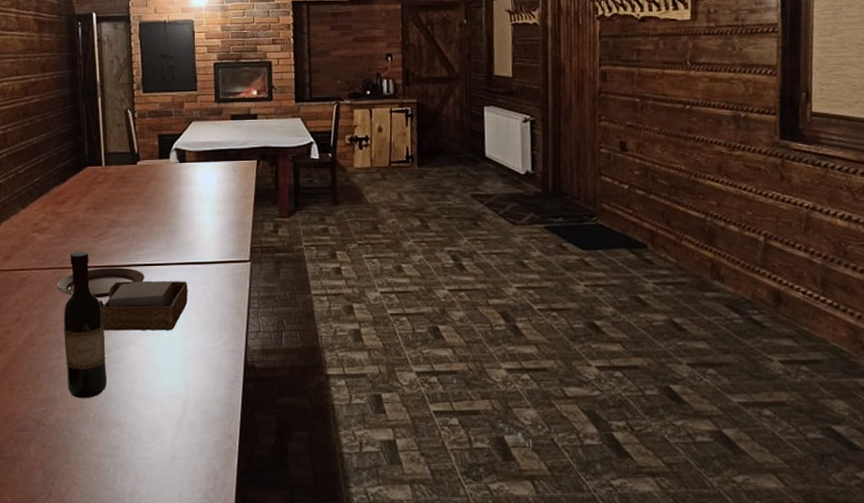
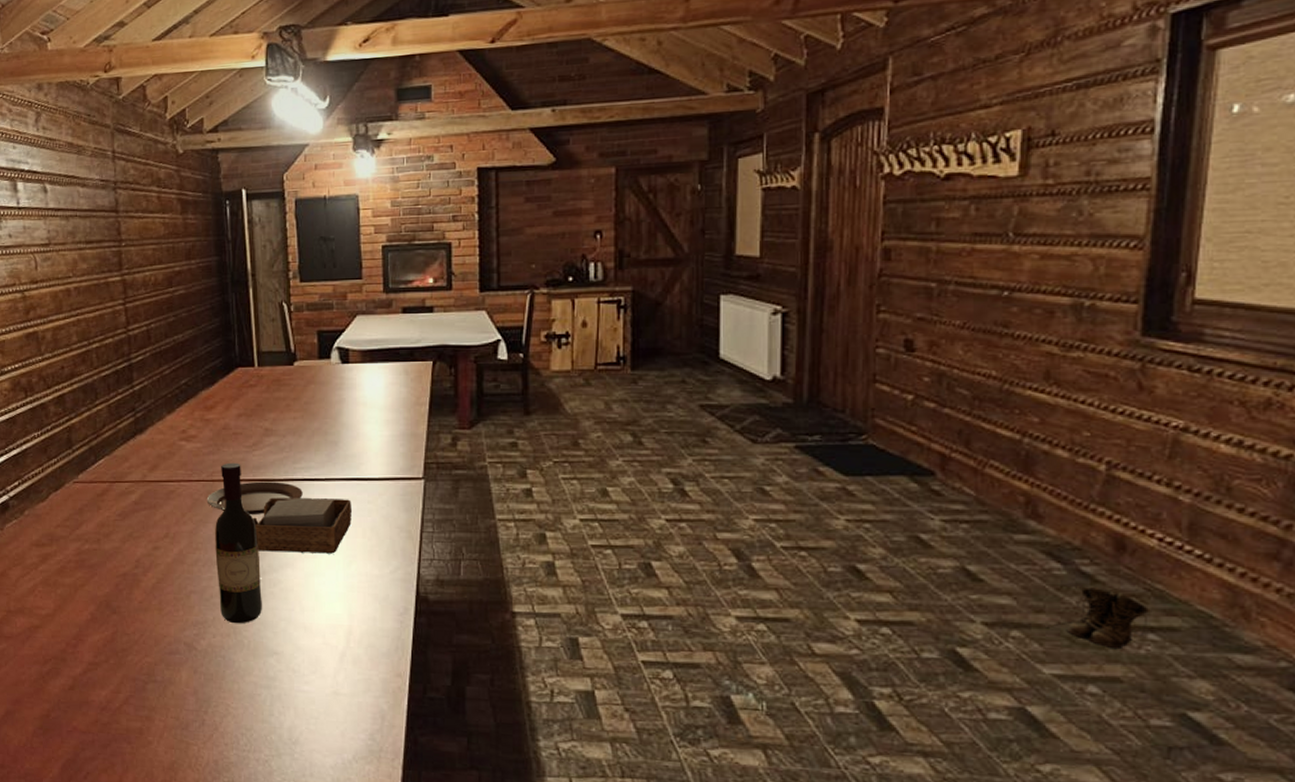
boot: none [731,331,803,380] -> present [1046,586,1153,650]

